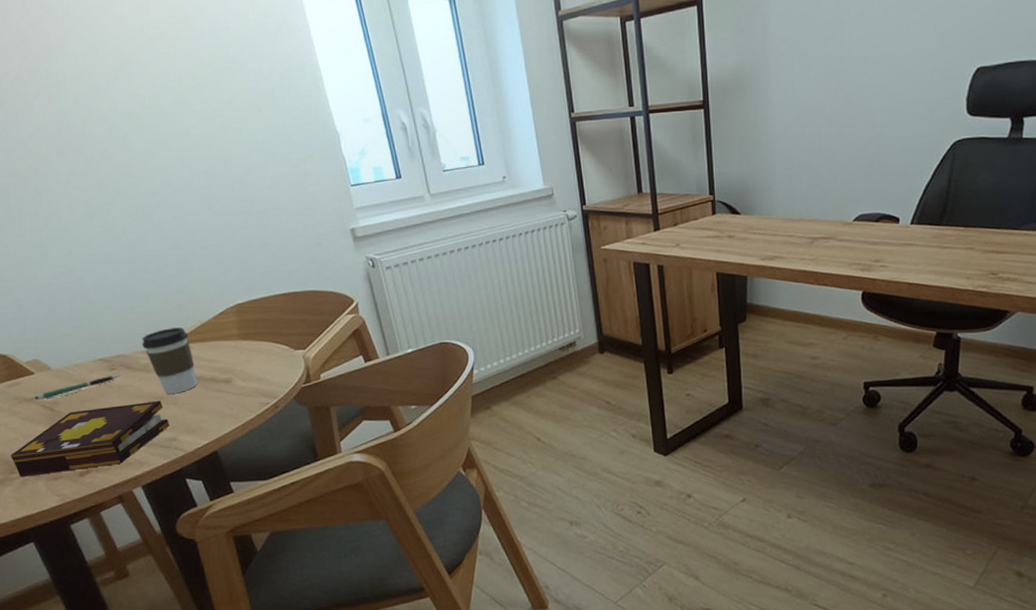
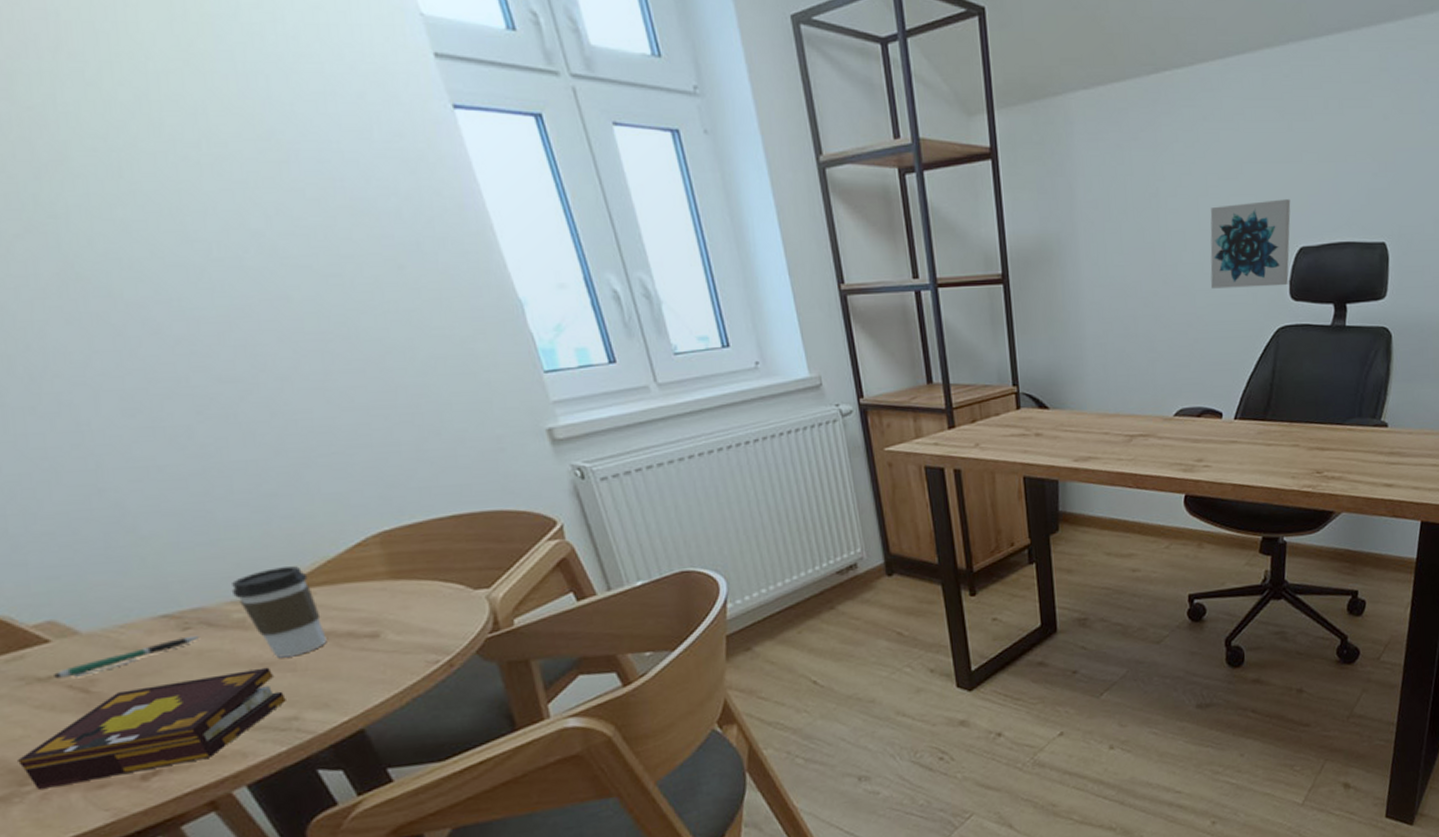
wall art: none [890,25,969,107] -> present [1210,199,1291,289]

